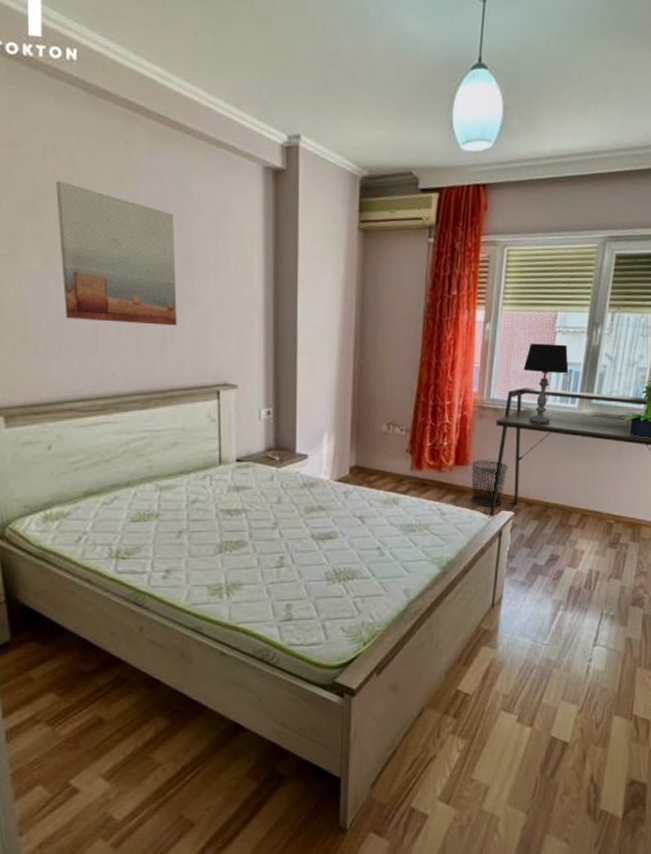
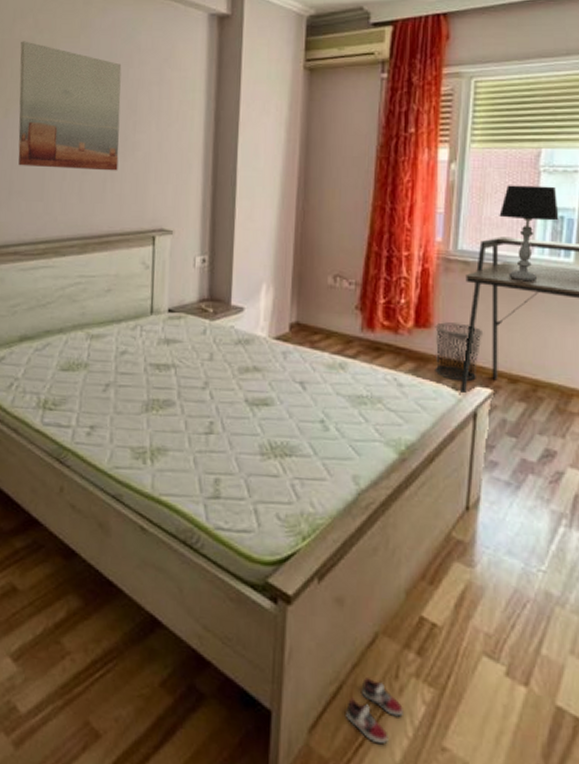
sneaker: none [400,739,443,786] -> present [346,676,403,744]

